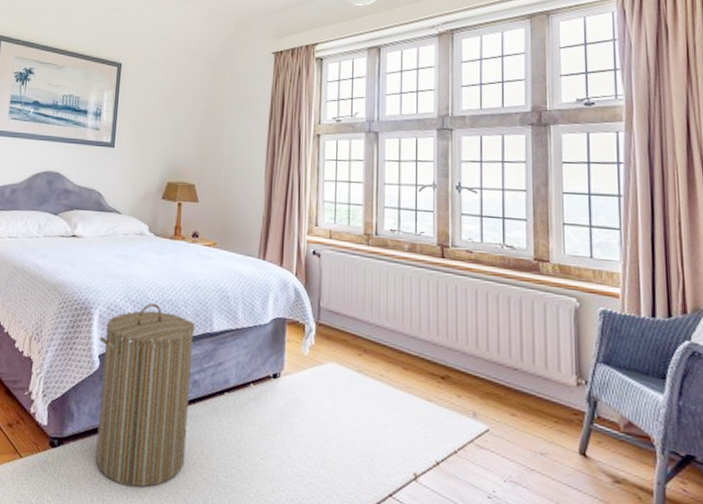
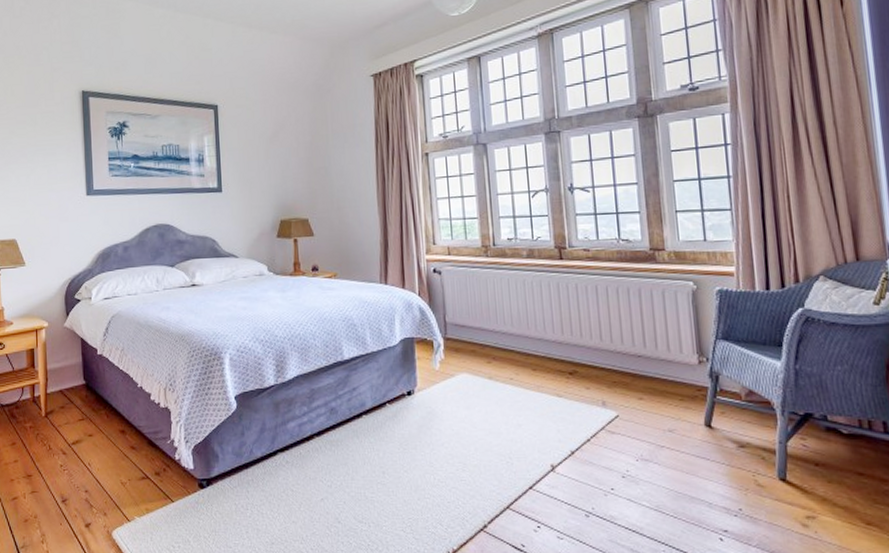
laundry hamper: present [95,303,195,488] -> none [233,339,332,514]

